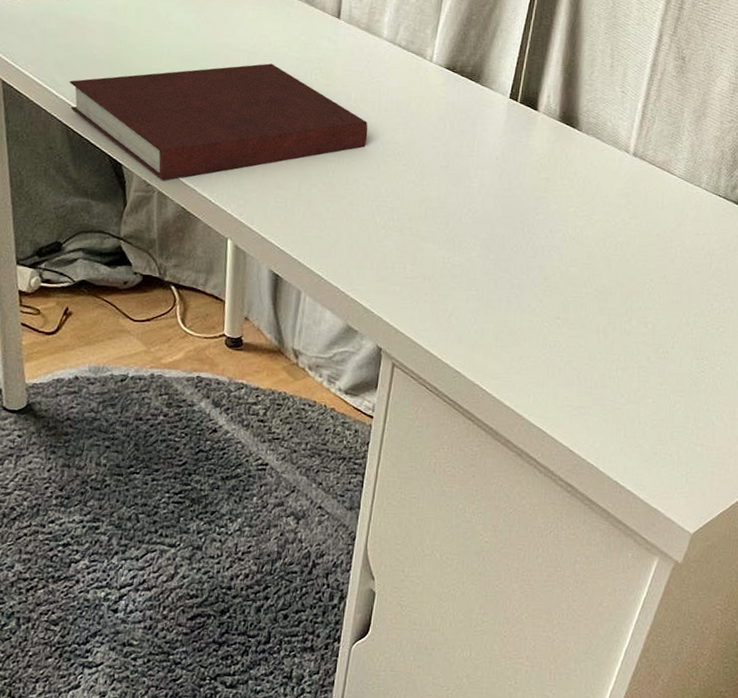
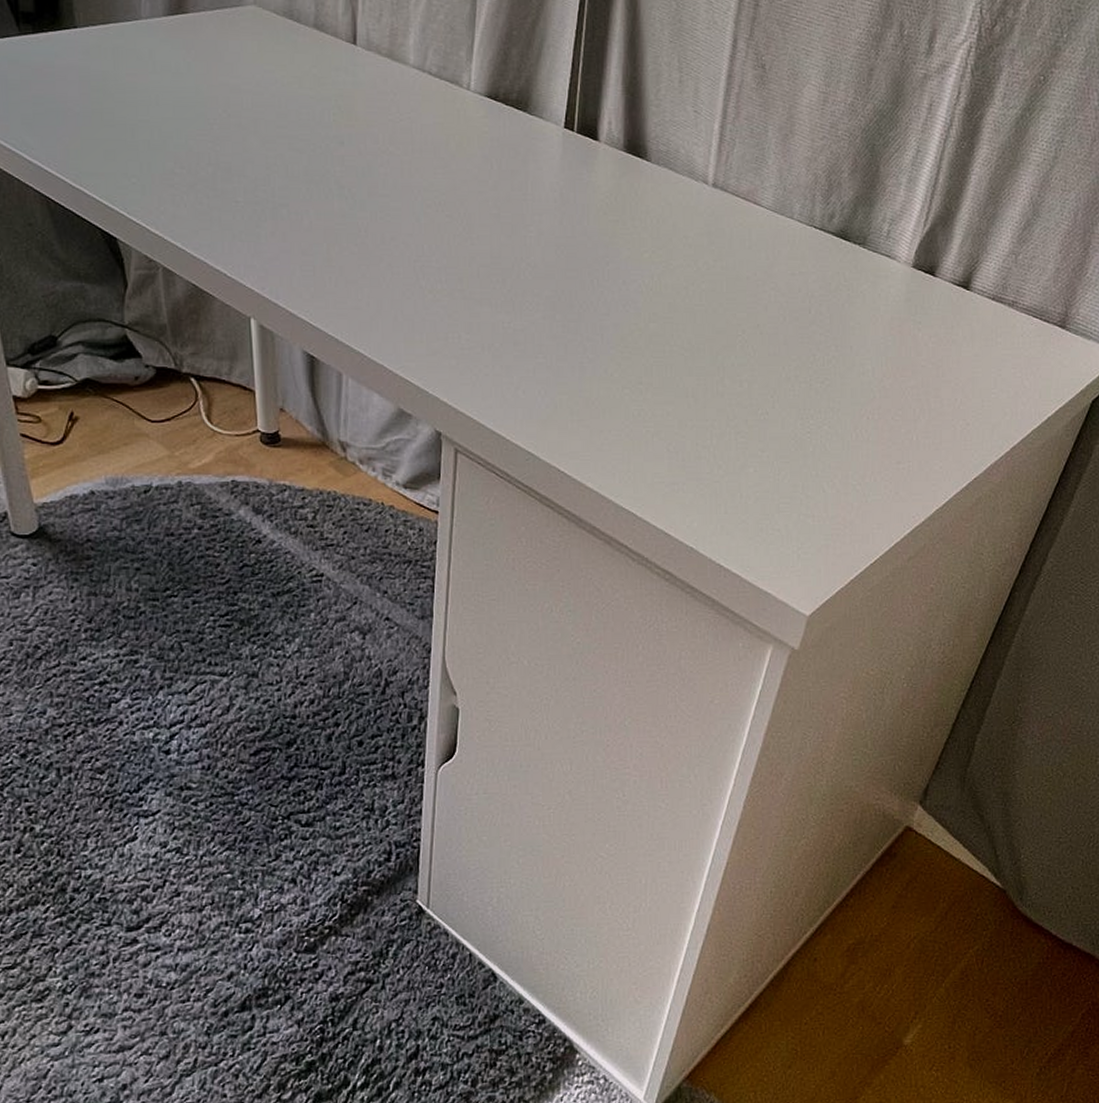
notebook: present [69,63,368,180] -> none [42,105,402,254]

